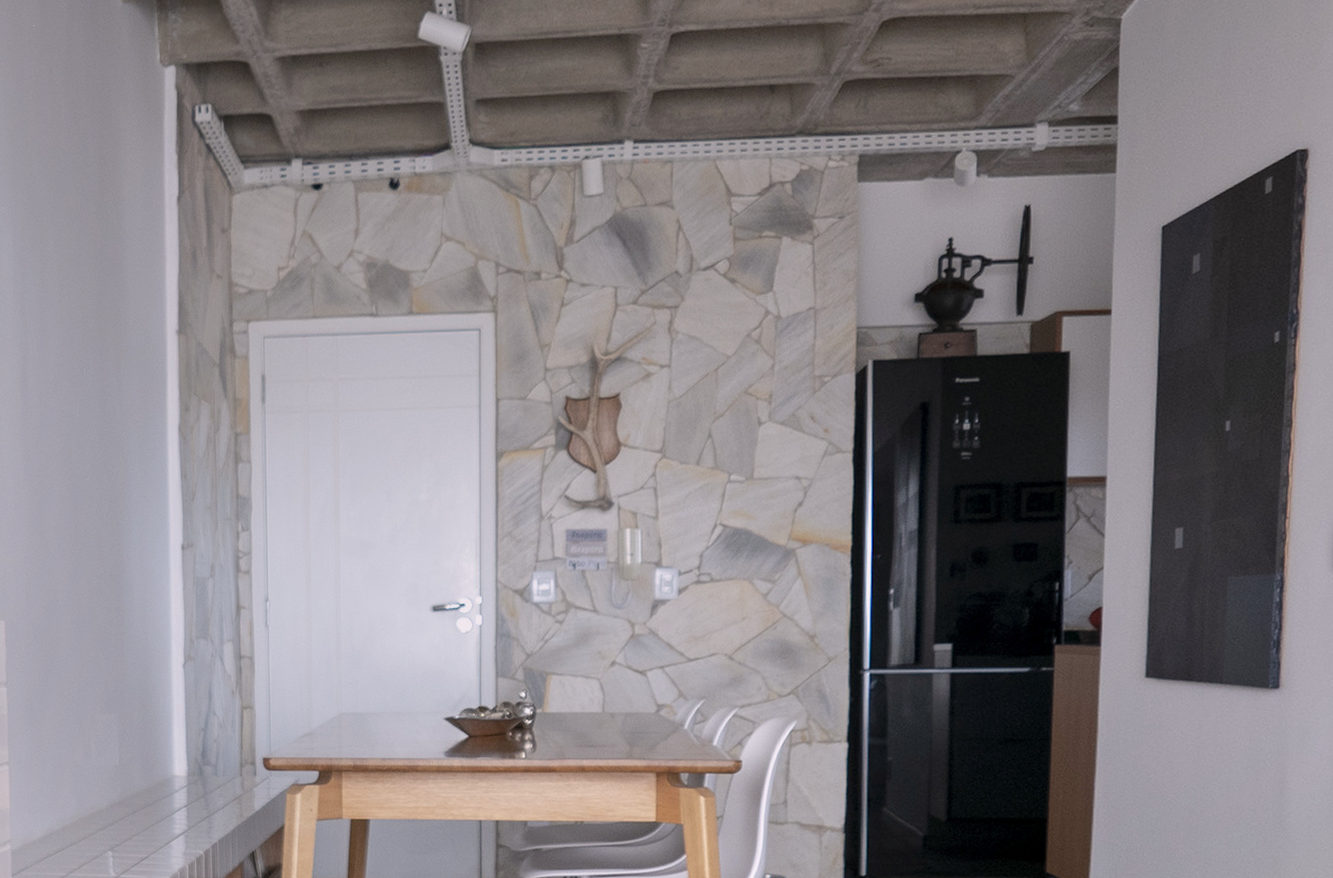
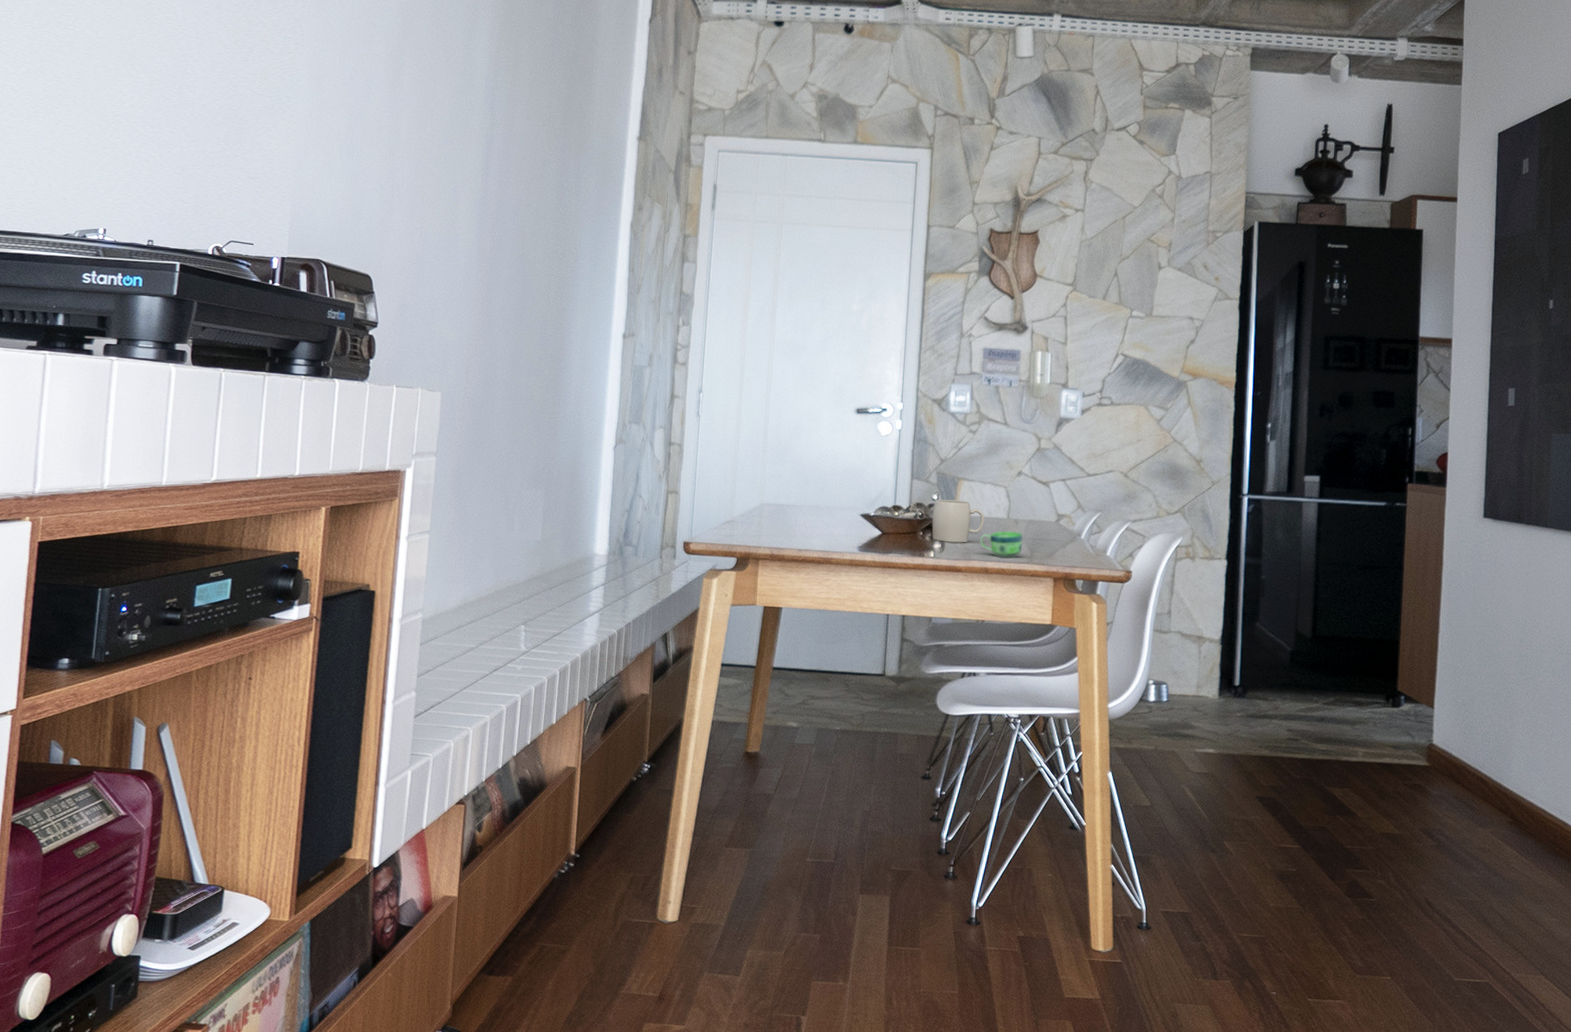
mug: none [521,696,577,742] -> present [931,499,985,543]
cup: none [574,726,621,755] -> present [980,531,1023,559]

